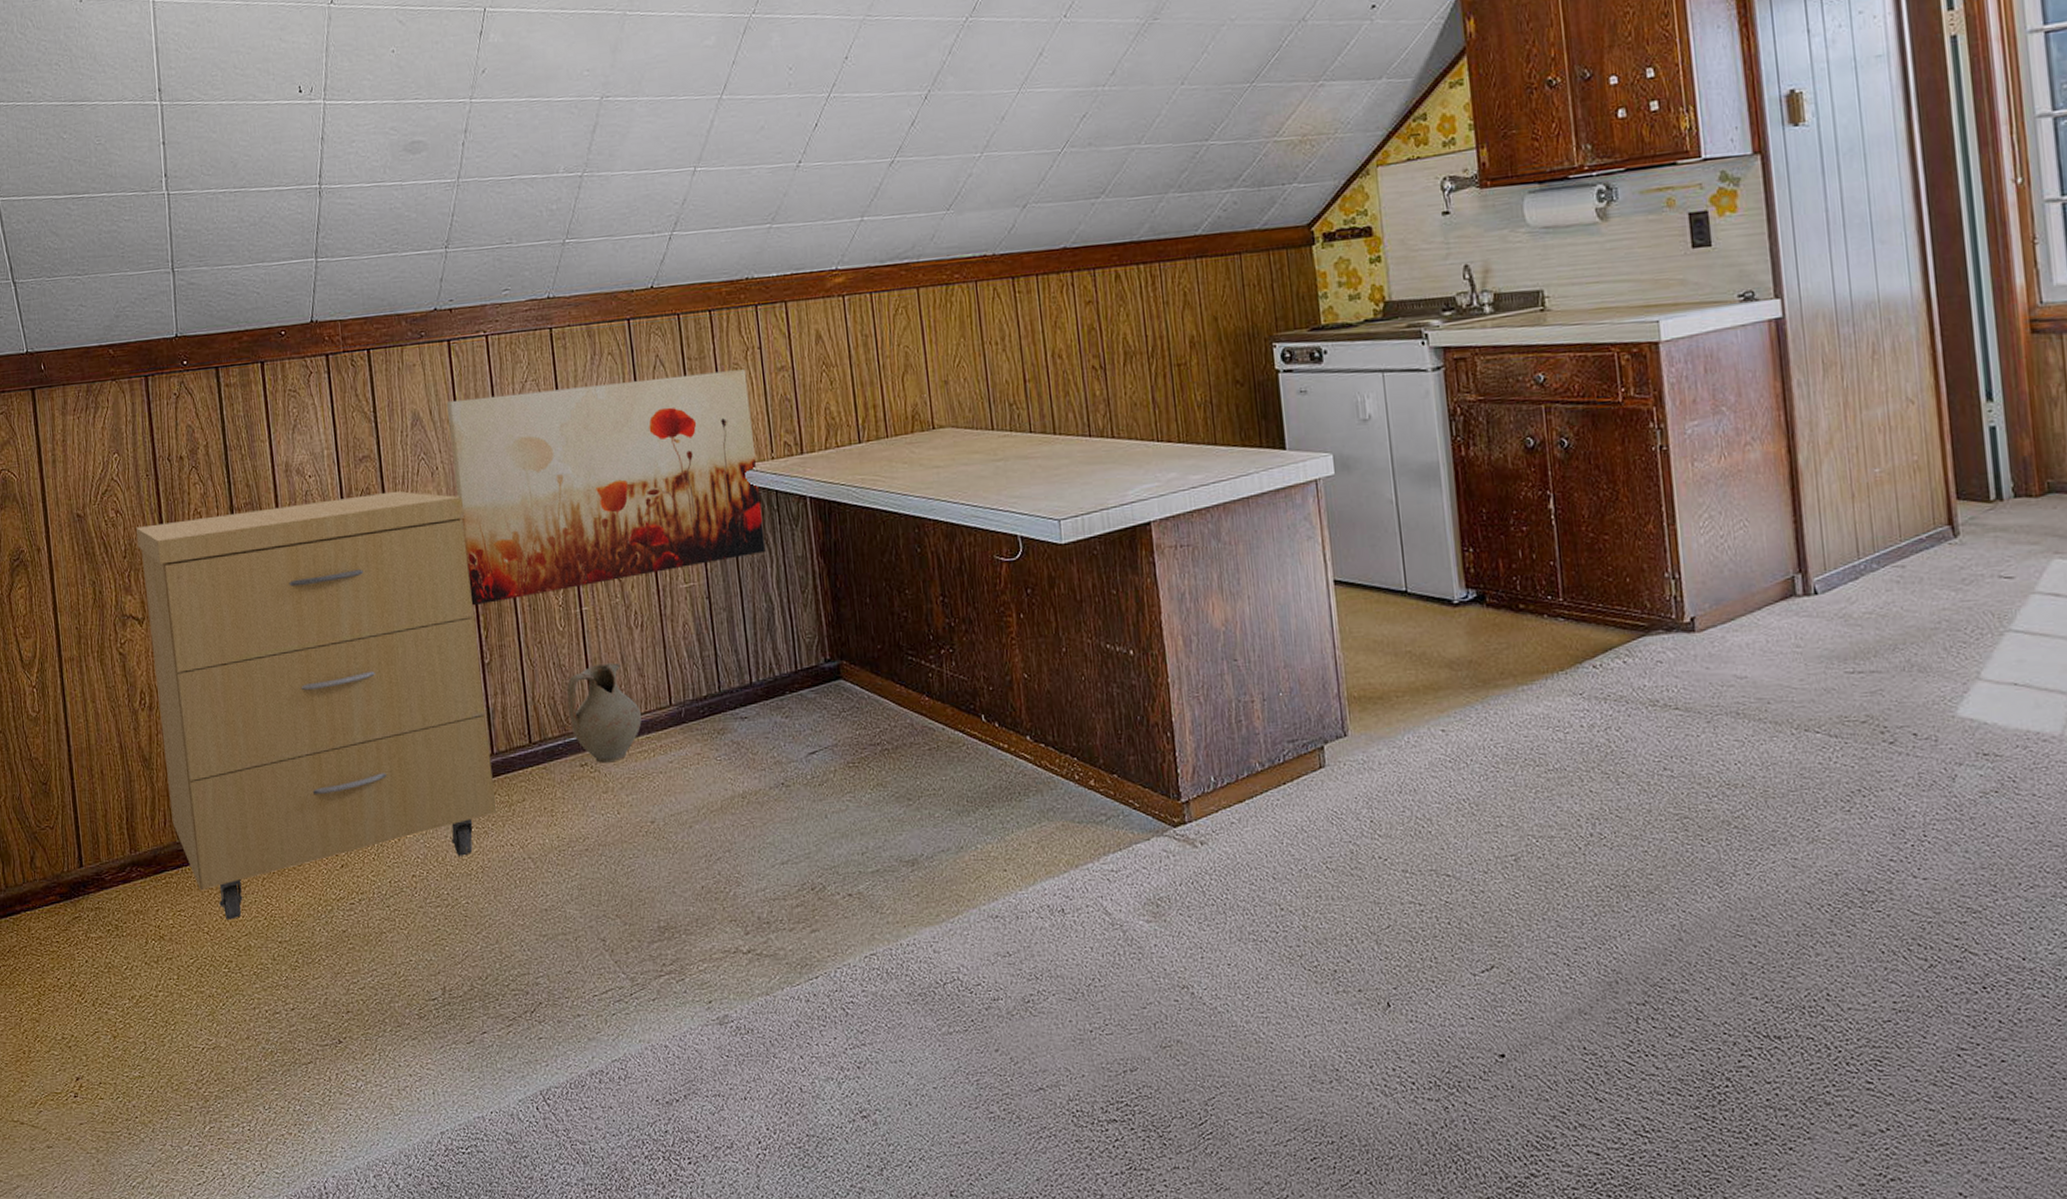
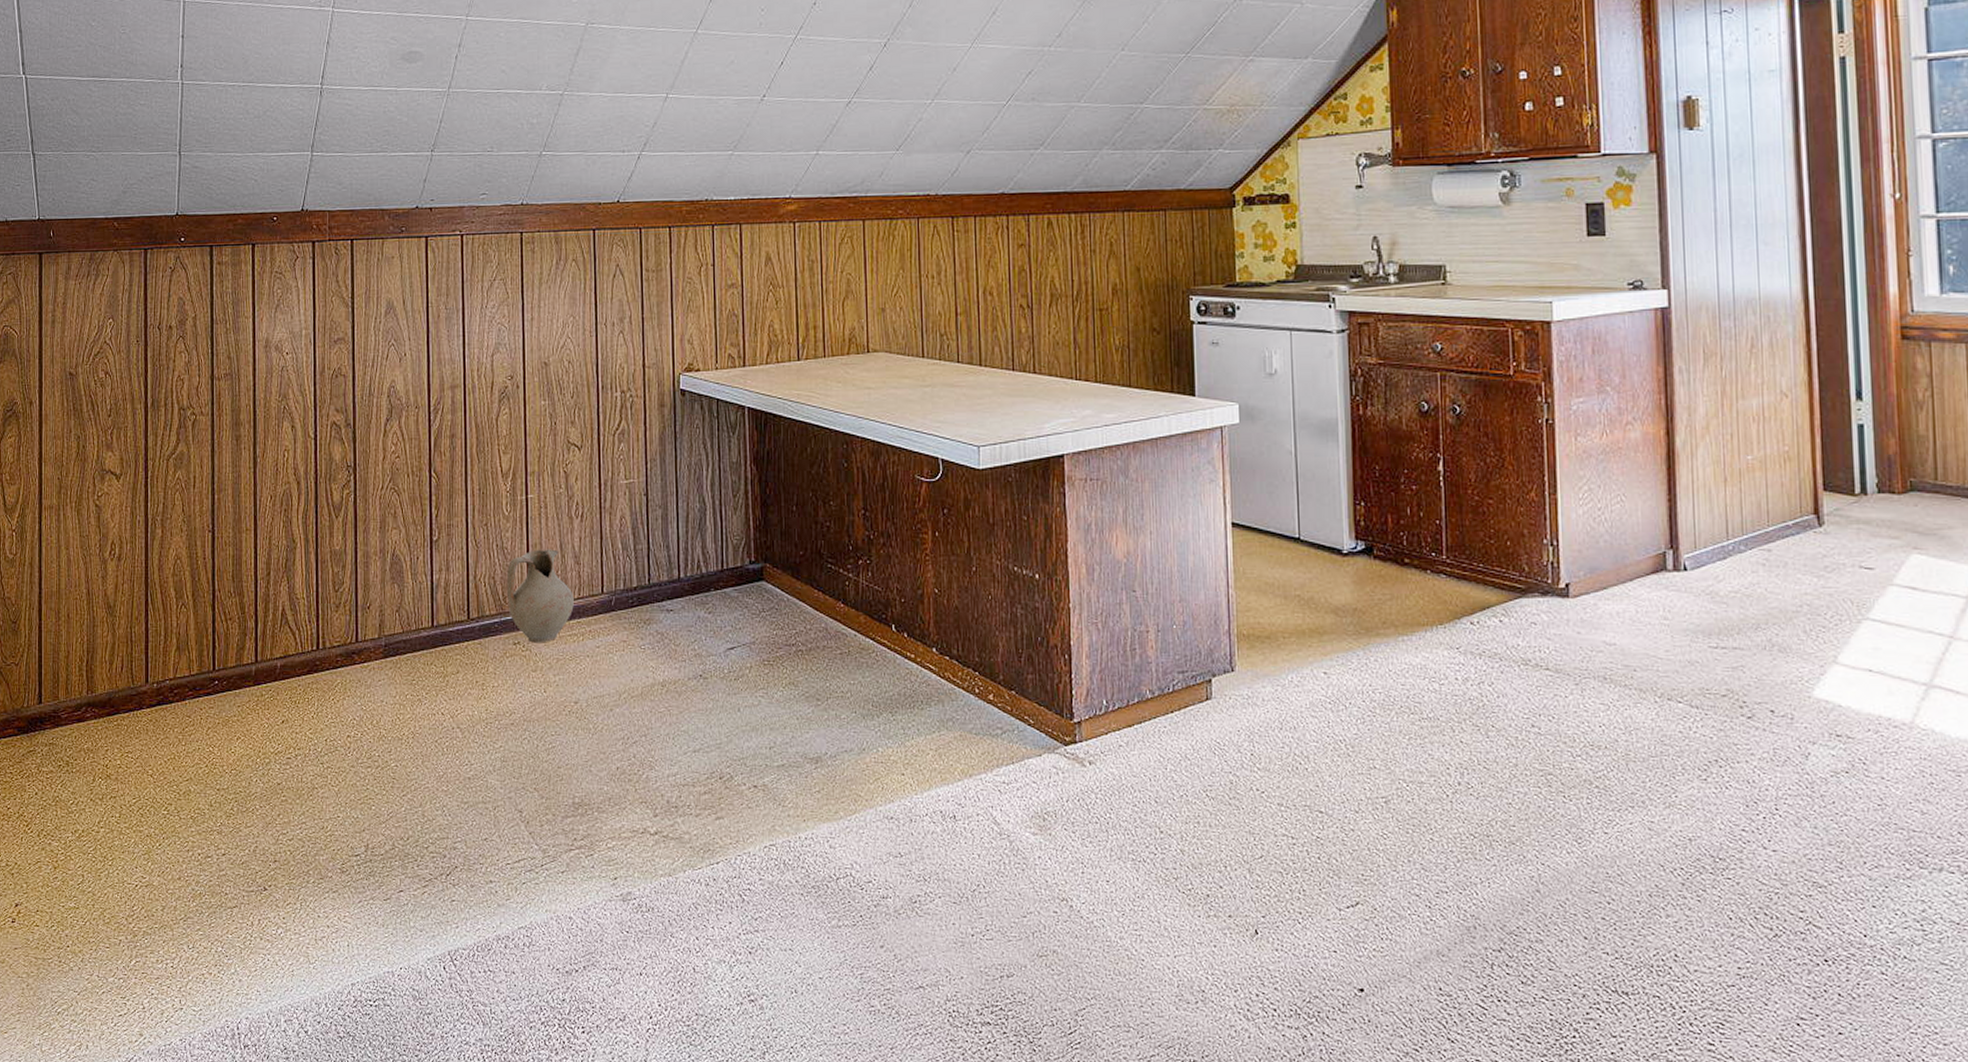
storage cabinet: present [135,490,496,920] -> none [122,373,431,765]
wall art: present [446,369,766,606] -> none [419,284,703,486]

